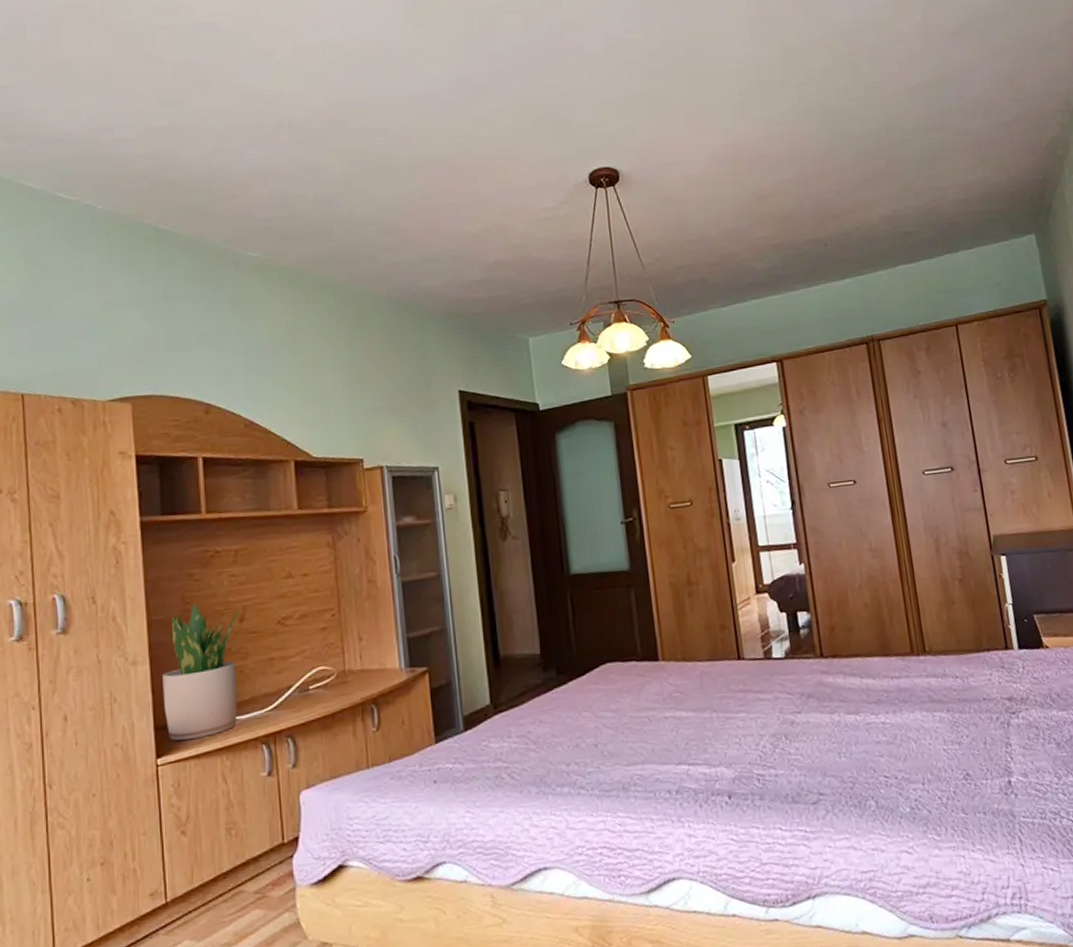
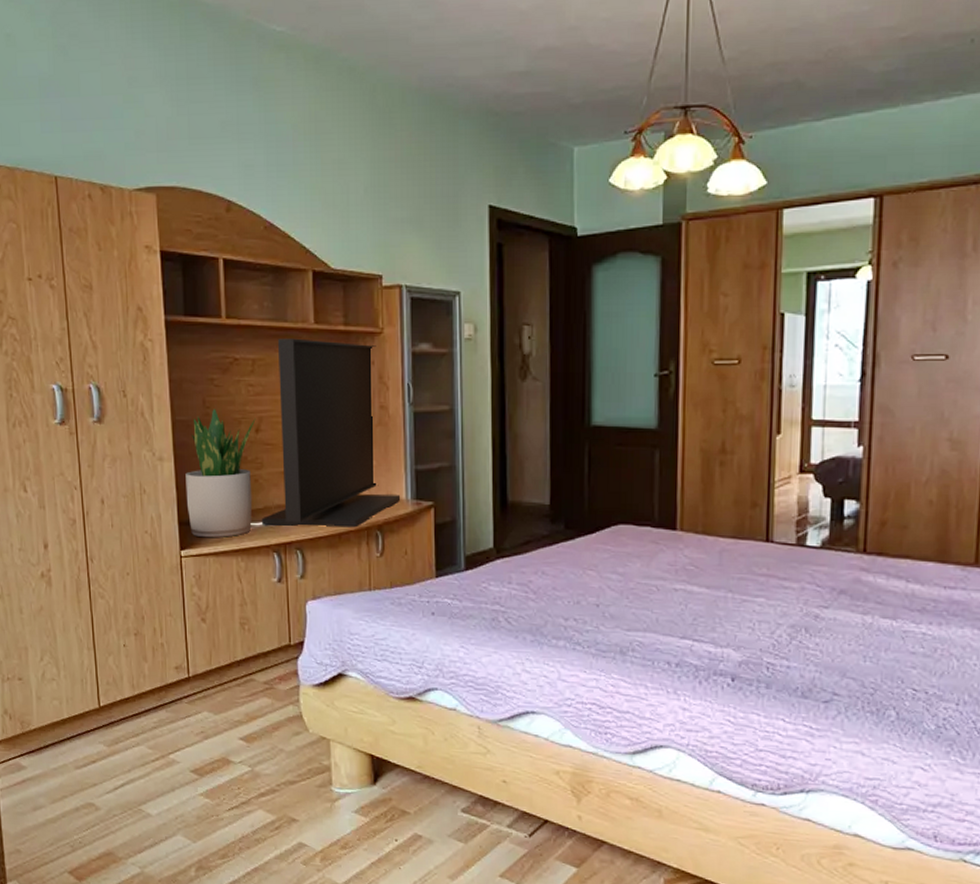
television: none [247,523,395,717] -> present [261,338,401,527]

